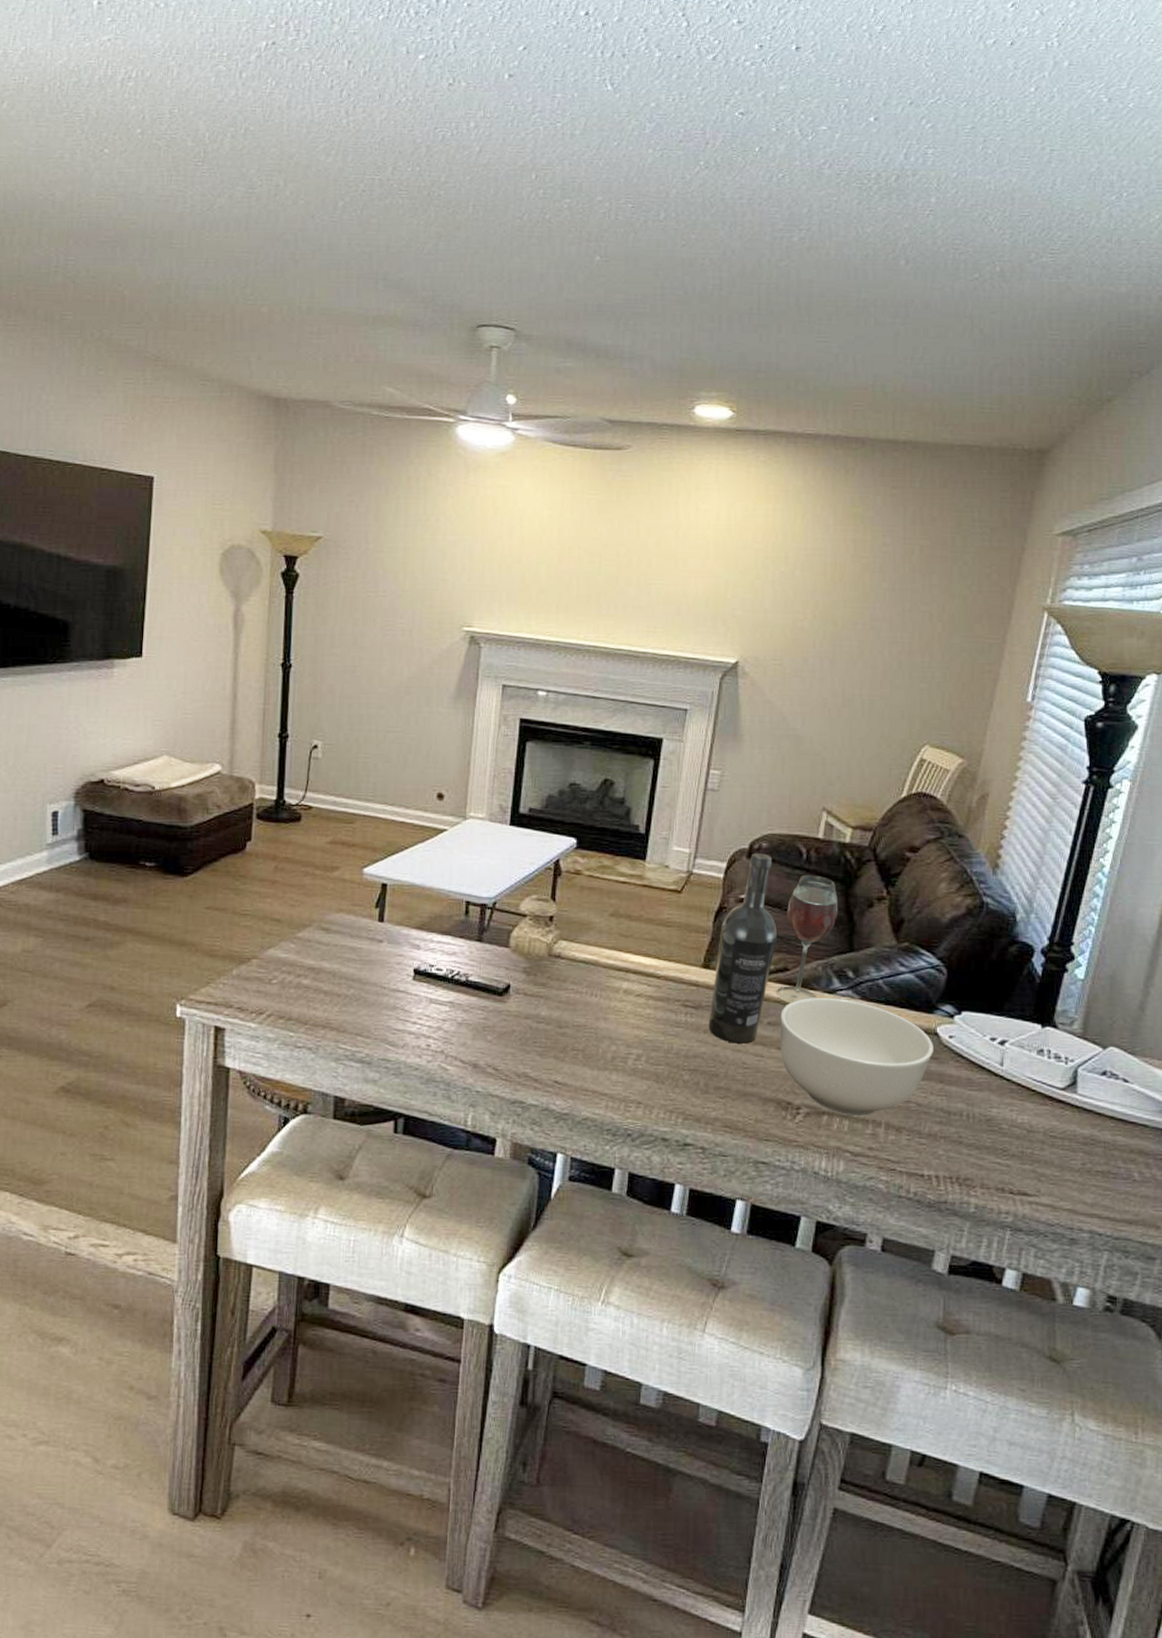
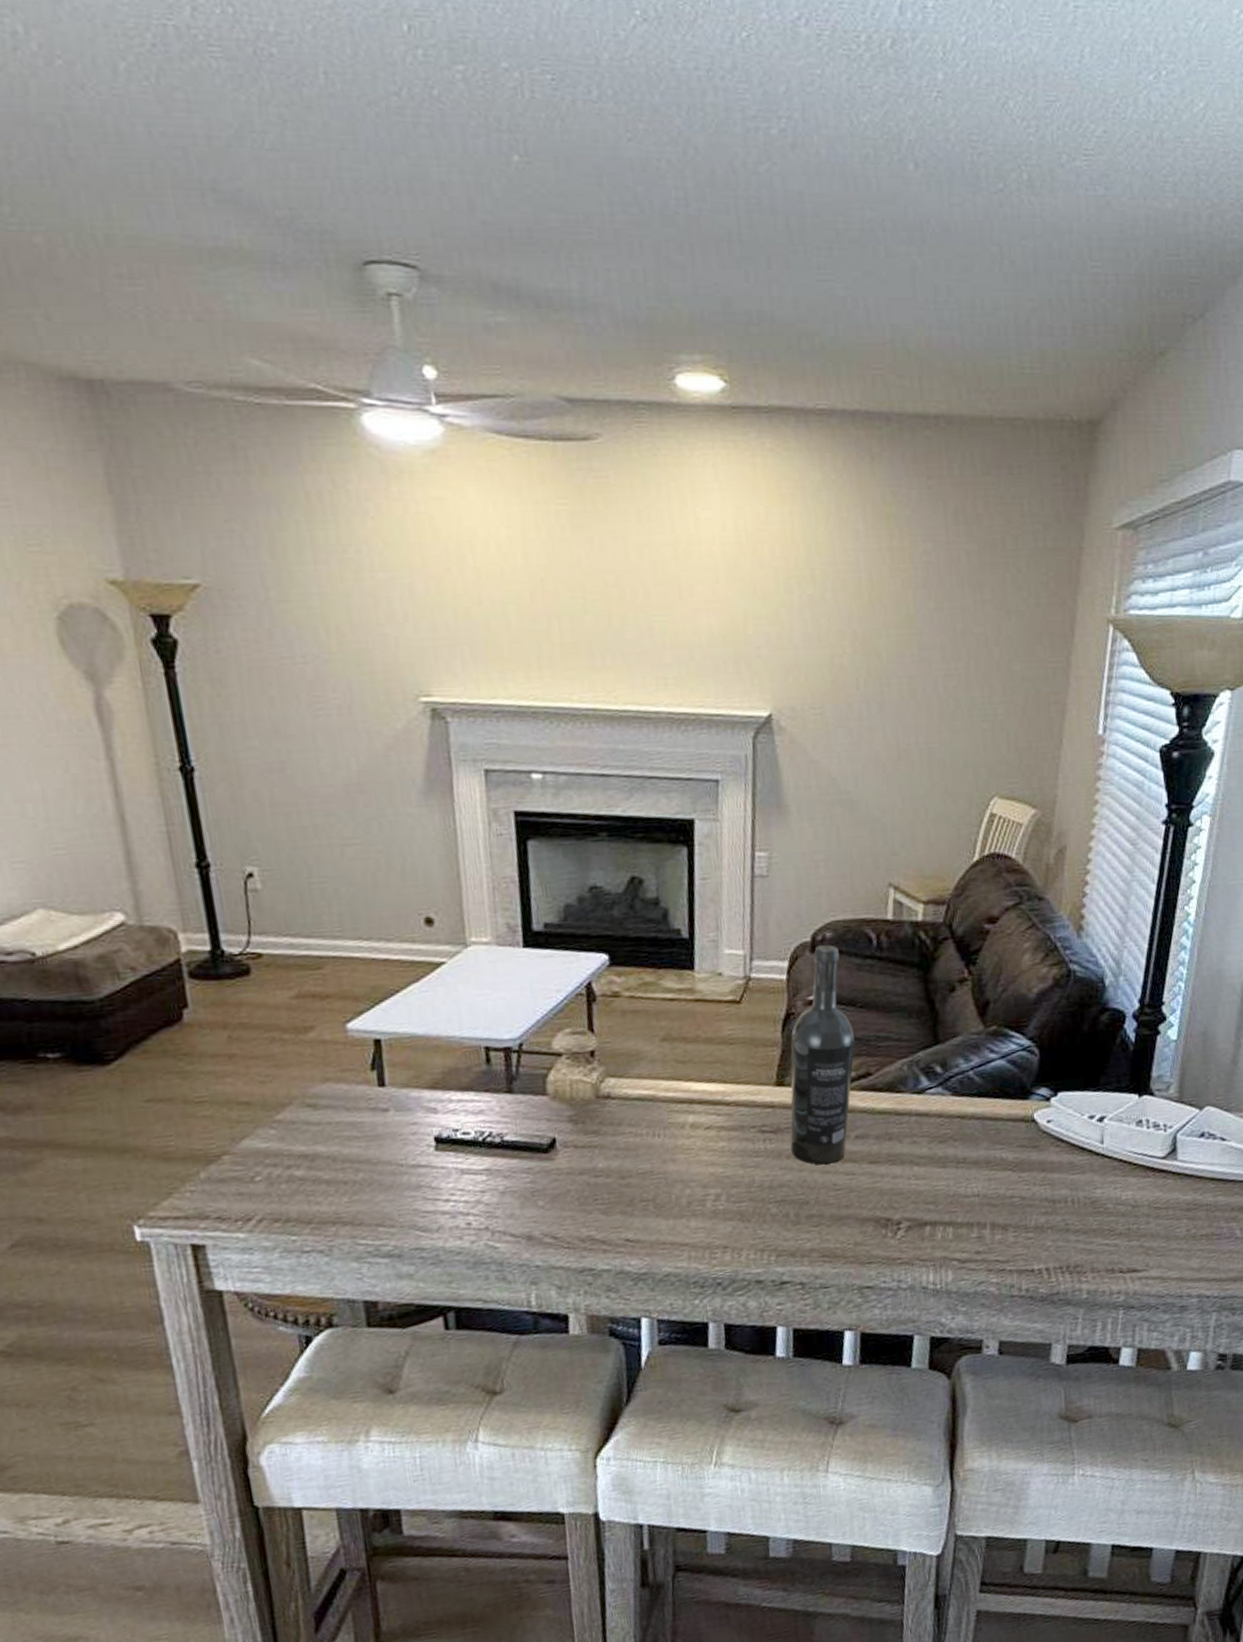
wineglass: present [777,875,839,1004] -> none [861,963,918,1112]
bowl: present [780,997,933,1116] -> none [868,1097,1033,1222]

